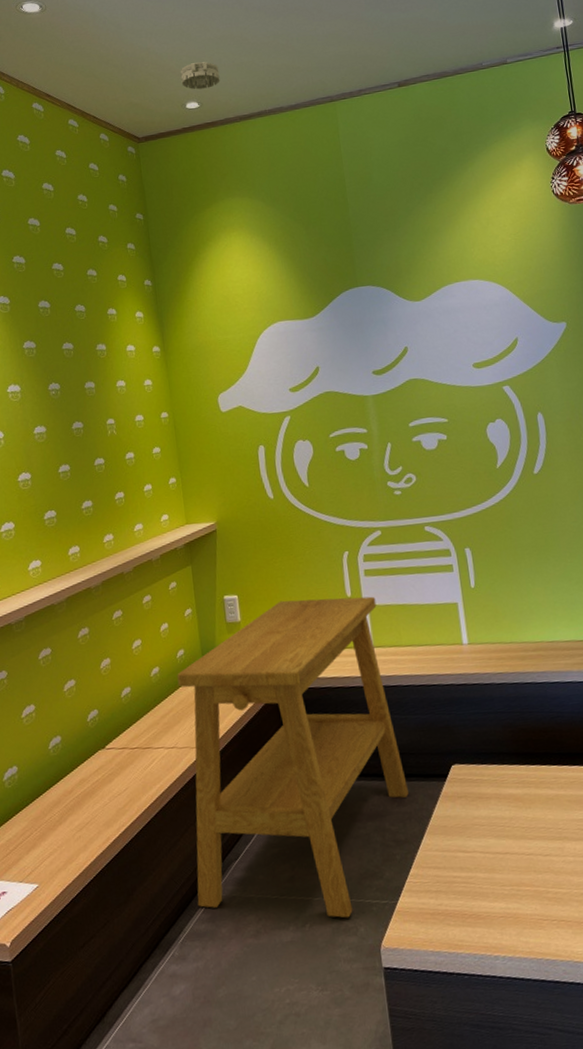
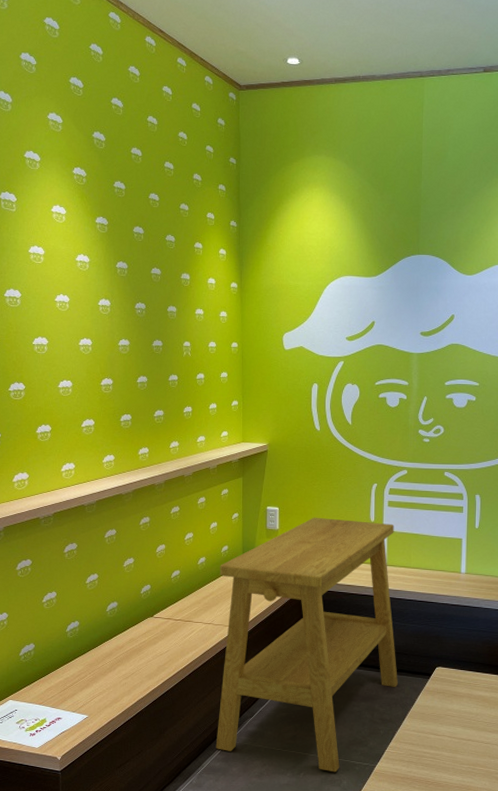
smoke detector: present [180,62,220,90] -> none [286,19,322,47]

